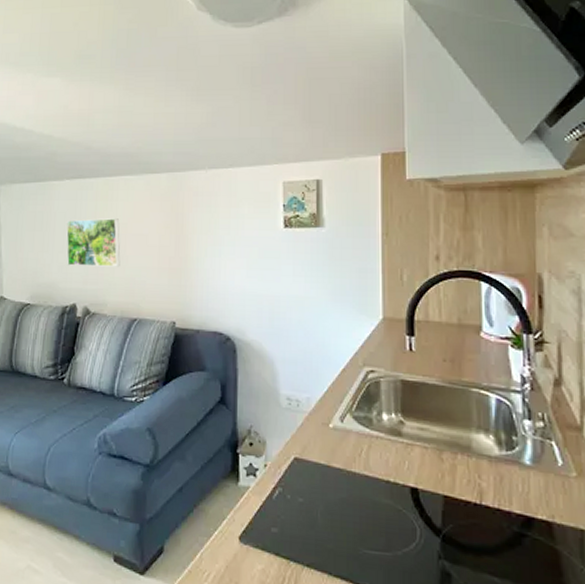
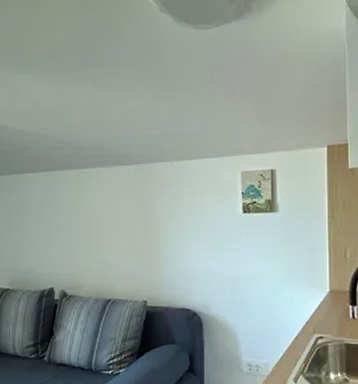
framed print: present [66,218,121,267] -> none [41,208,94,253]

